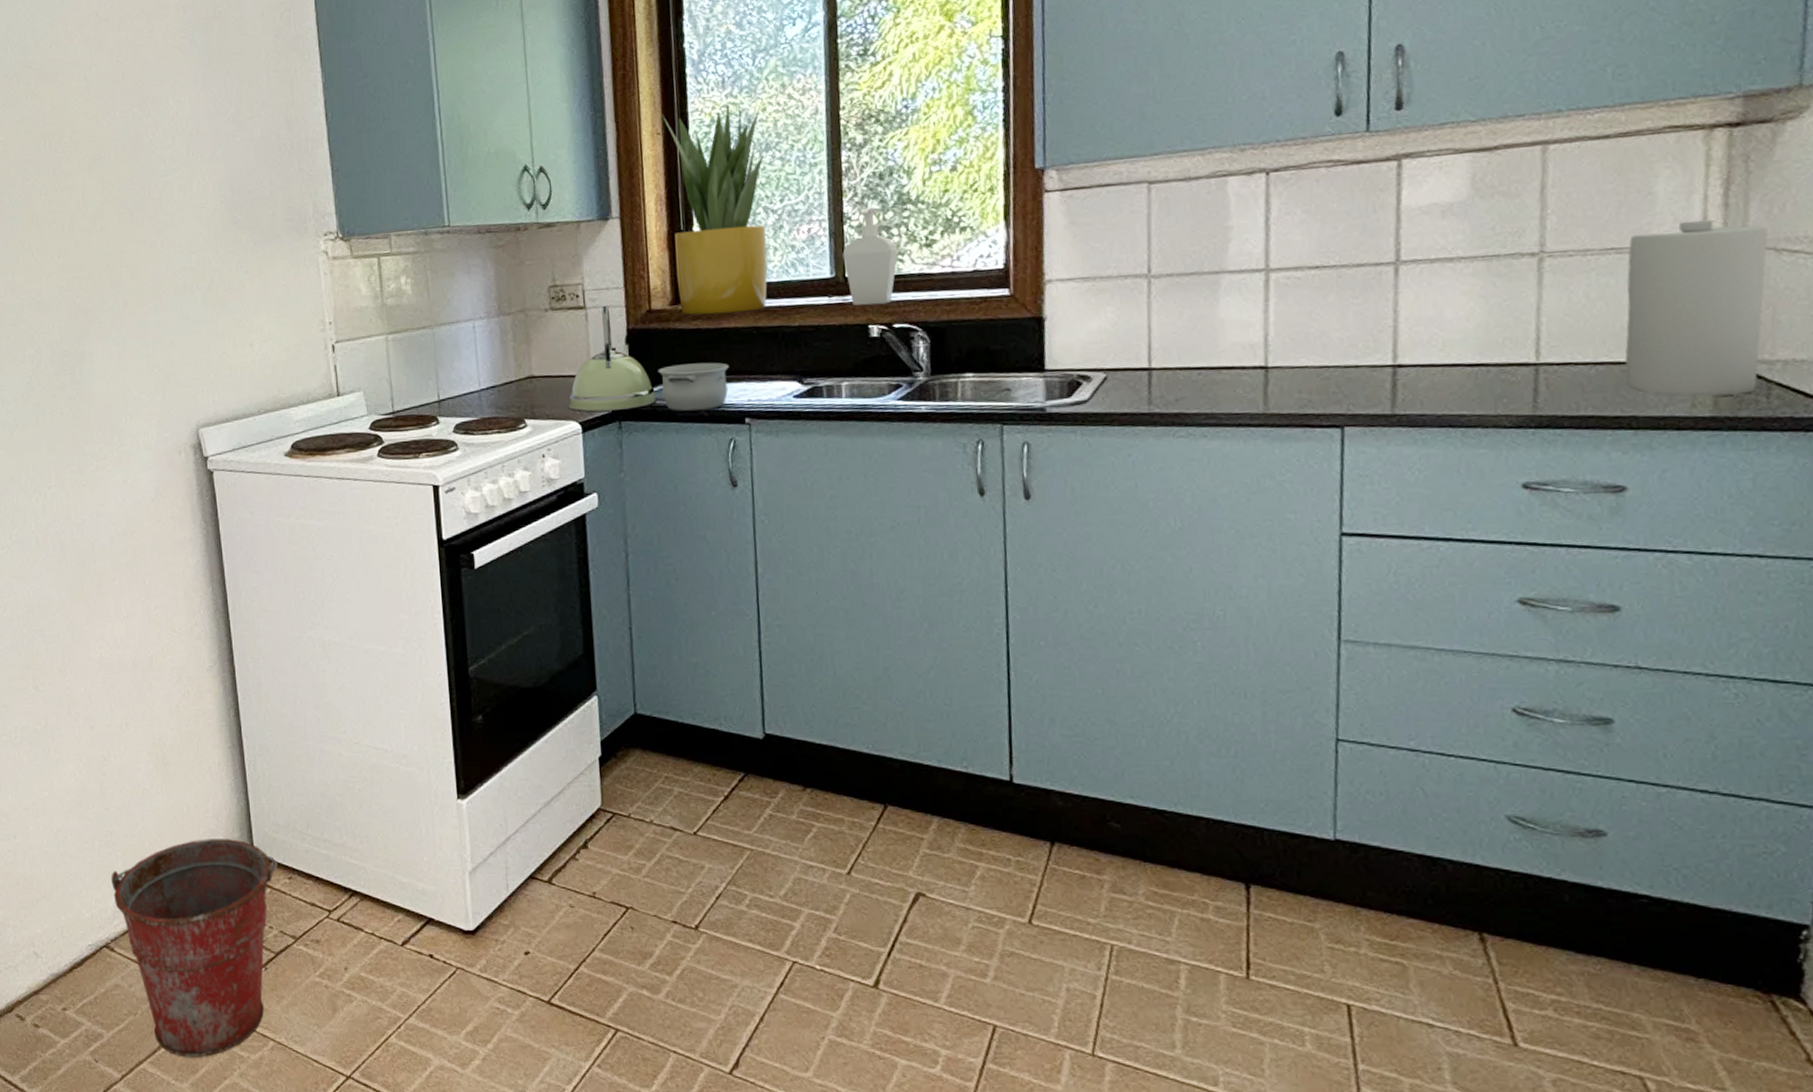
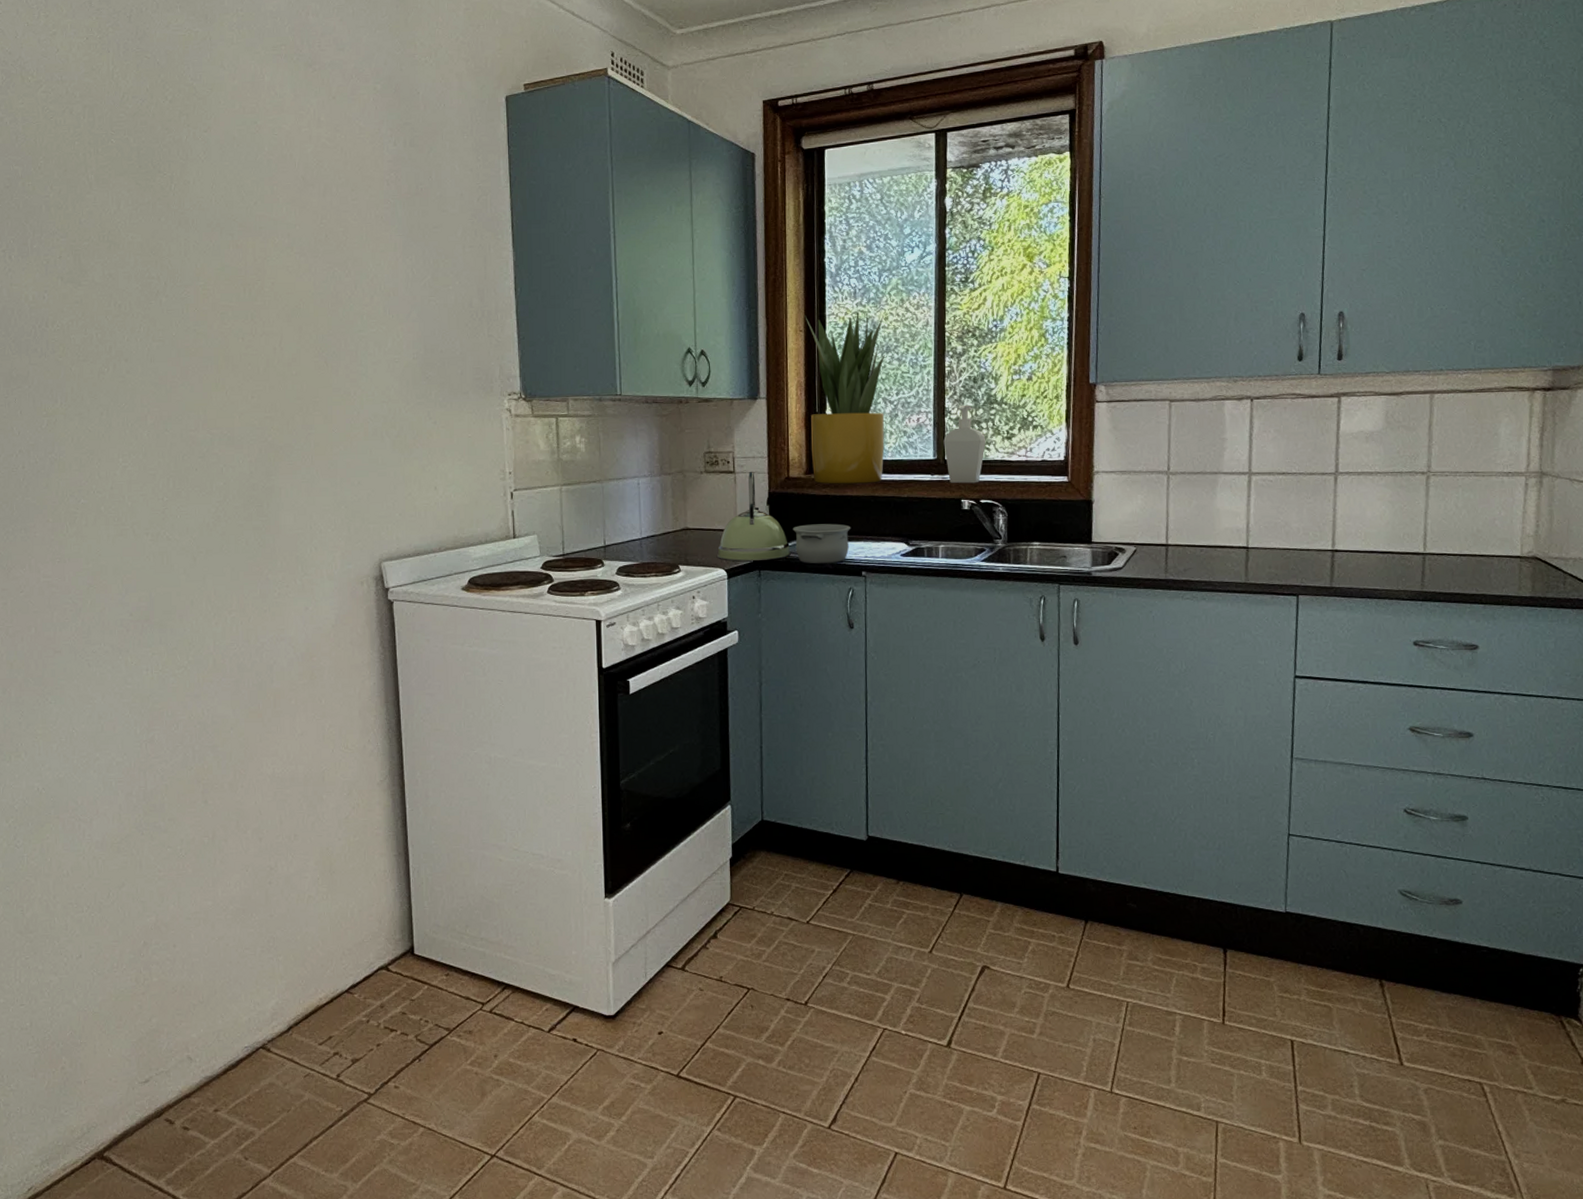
bucket: present [111,839,279,1058] -> none [271,941,437,1148]
paper towel holder: present [1624,219,1768,397] -> none [1478,455,1566,582]

